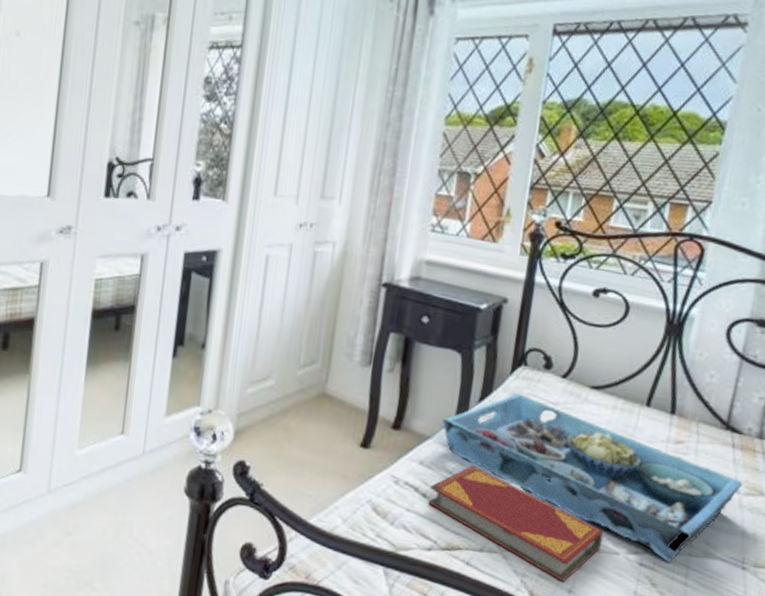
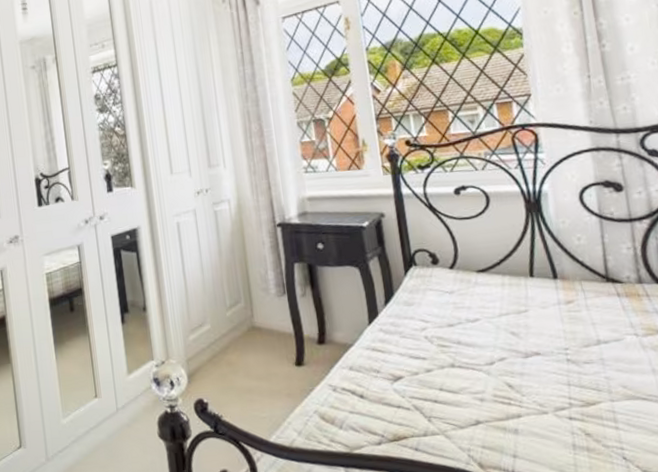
hardback book: present [428,465,604,582] -> none [364,361,530,449]
serving tray: present [442,393,743,564] -> none [359,290,639,412]

